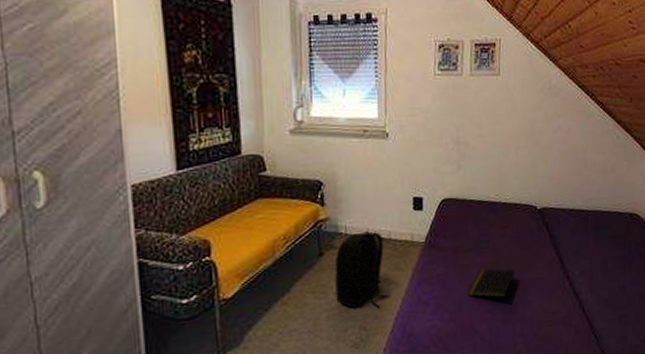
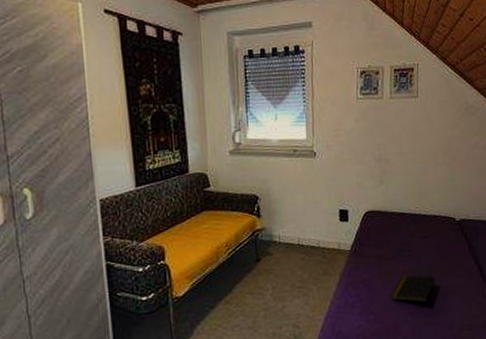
backpack: present [334,230,390,308] -> none [270,239,320,308]

